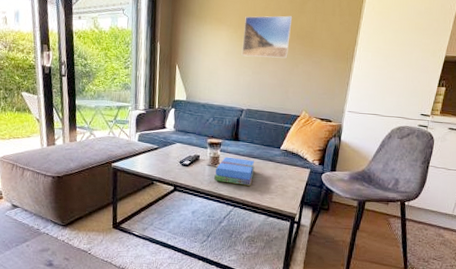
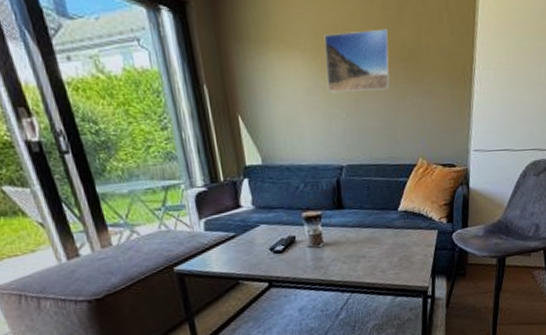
books: present [214,156,255,186] -> none [319,230,370,266]

